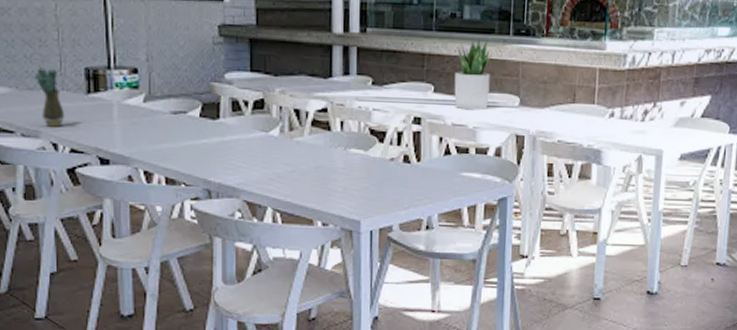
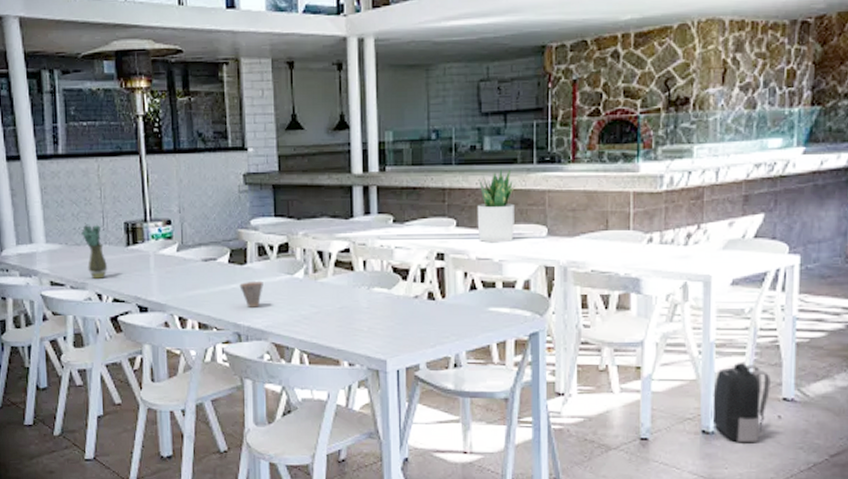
cup: none [211,136,237,164] -> present [239,280,263,307]
backpack: none [655,231,709,303] -> present [711,363,776,443]

